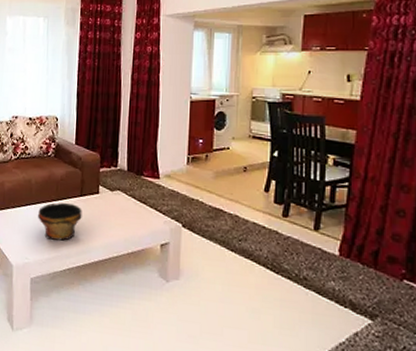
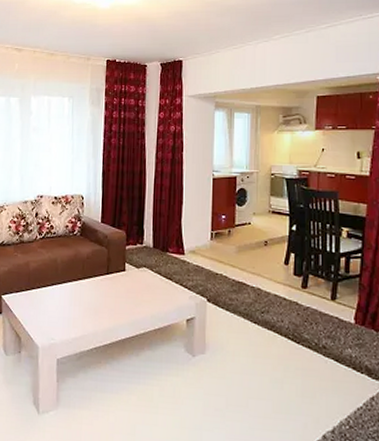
bowl: present [37,202,82,241] -> none [63,280,109,320]

